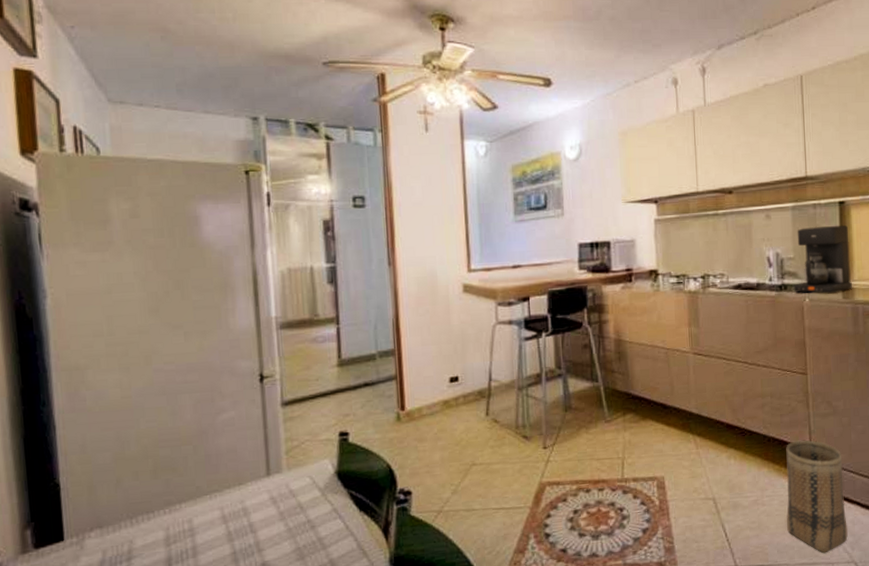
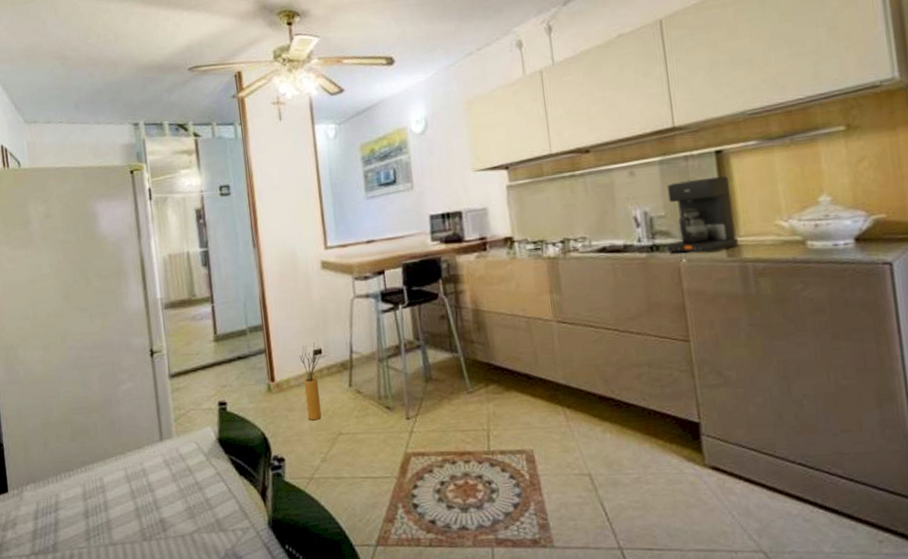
vase: none [434,369,458,451] -> present [299,342,322,421]
basket: present [786,440,848,553] -> none [670,413,753,539]

